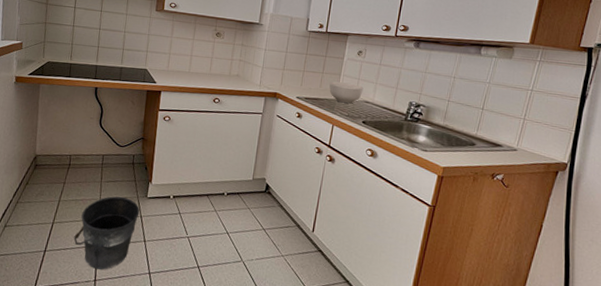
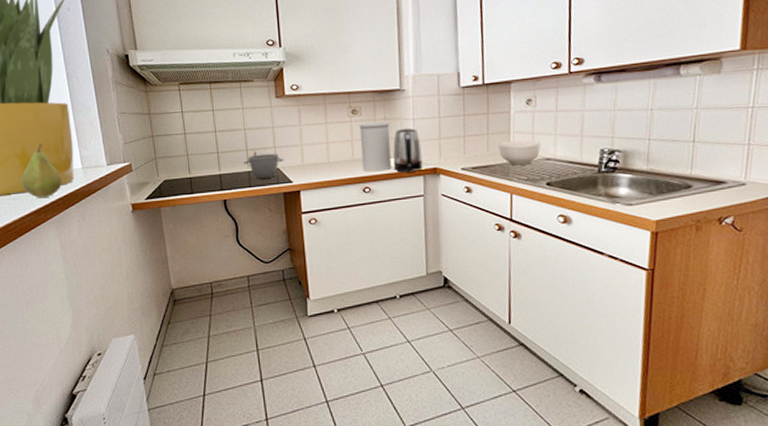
bucket: present [74,196,140,270] -> none [233,320,303,406]
cooking pot: none [118,51,153,76] -> present [243,150,284,179]
canister: none [216,45,245,88] -> present [359,121,392,172]
kettle: none [241,55,268,93] -> present [393,127,423,173]

